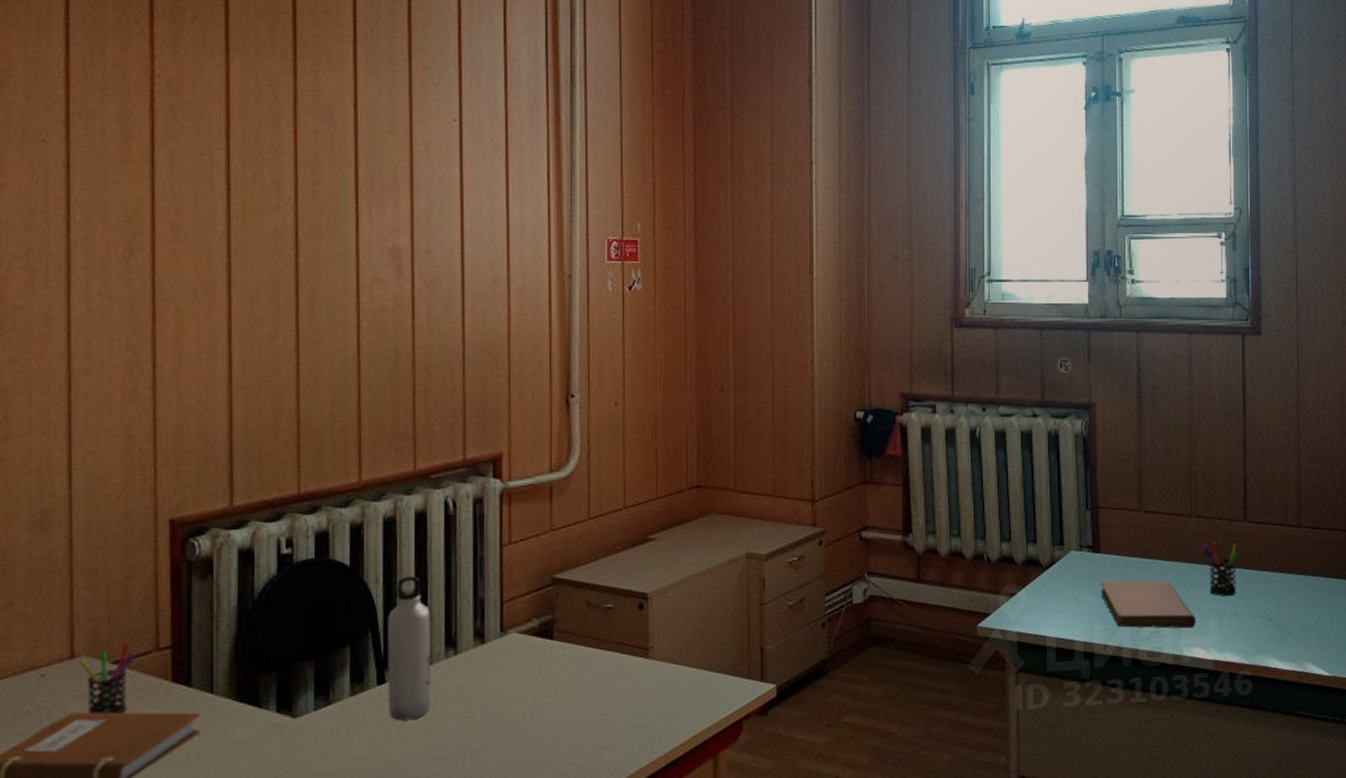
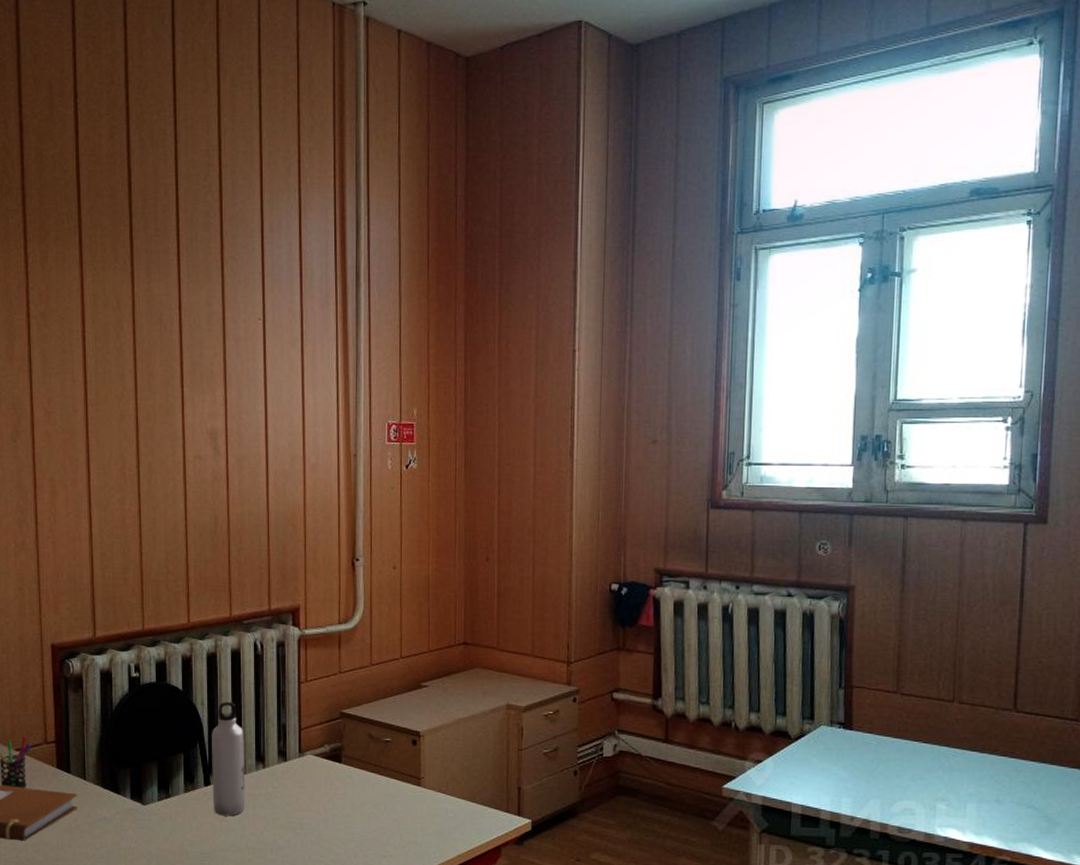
notebook: present [1100,580,1197,629] -> none [850,756,953,810]
pen holder: present [1202,542,1239,596] -> none [964,728,1005,782]

